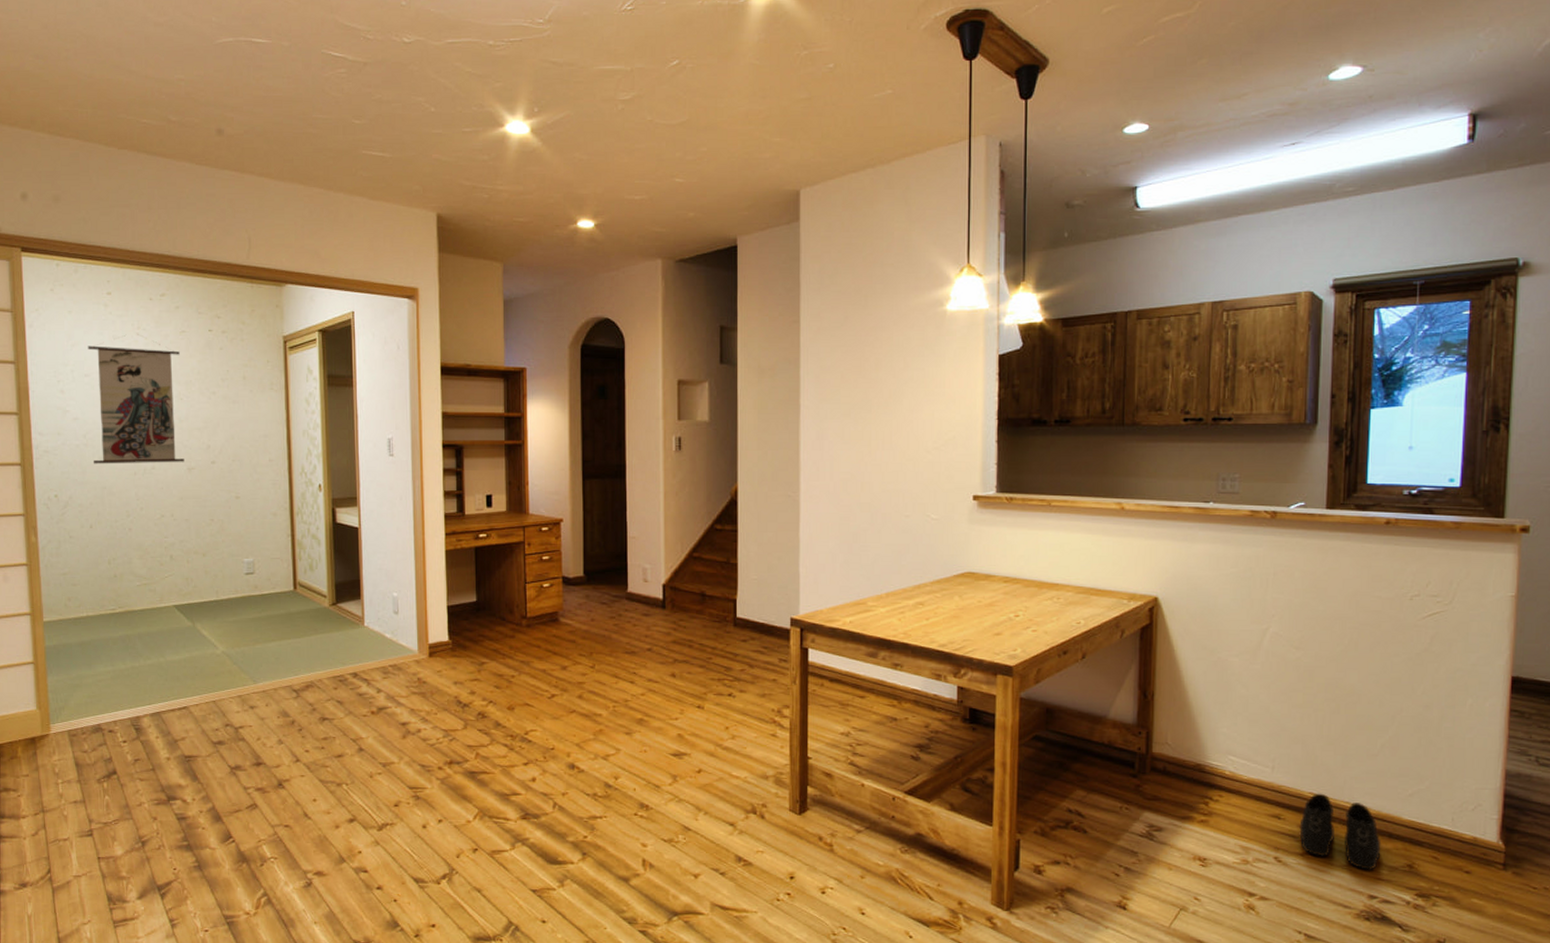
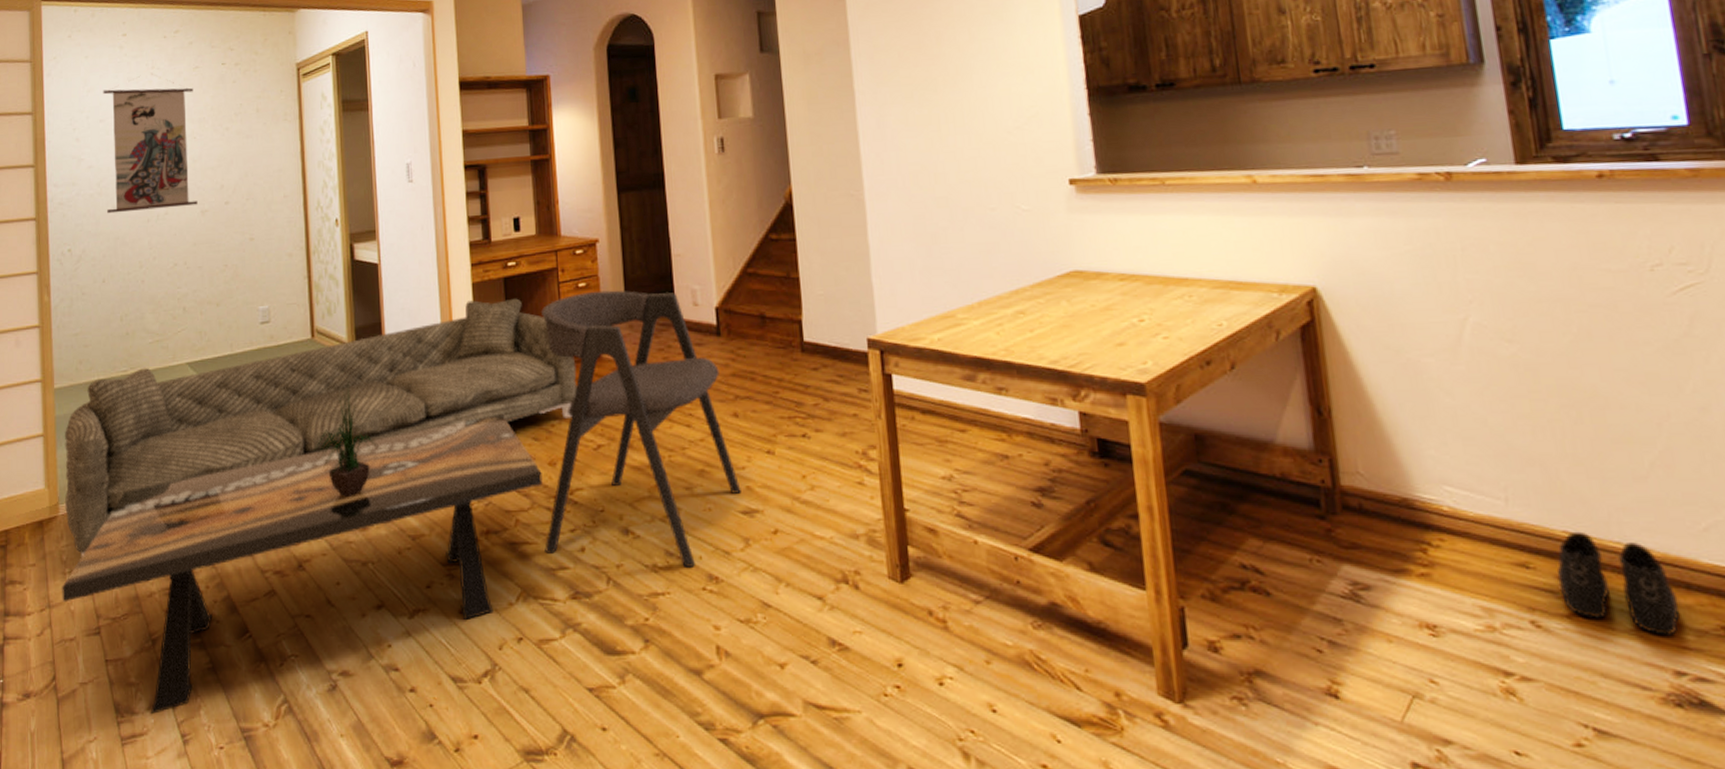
sofa: none [55,565,537,770] -> present [65,298,577,557]
coffee table: none [55,664,501,902] -> present [62,413,543,714]
potted plant: none [293,629,356,729] -> present [312,380,380,498]
chair: none [501,564,673,797] -> present [541,290,741,567]

